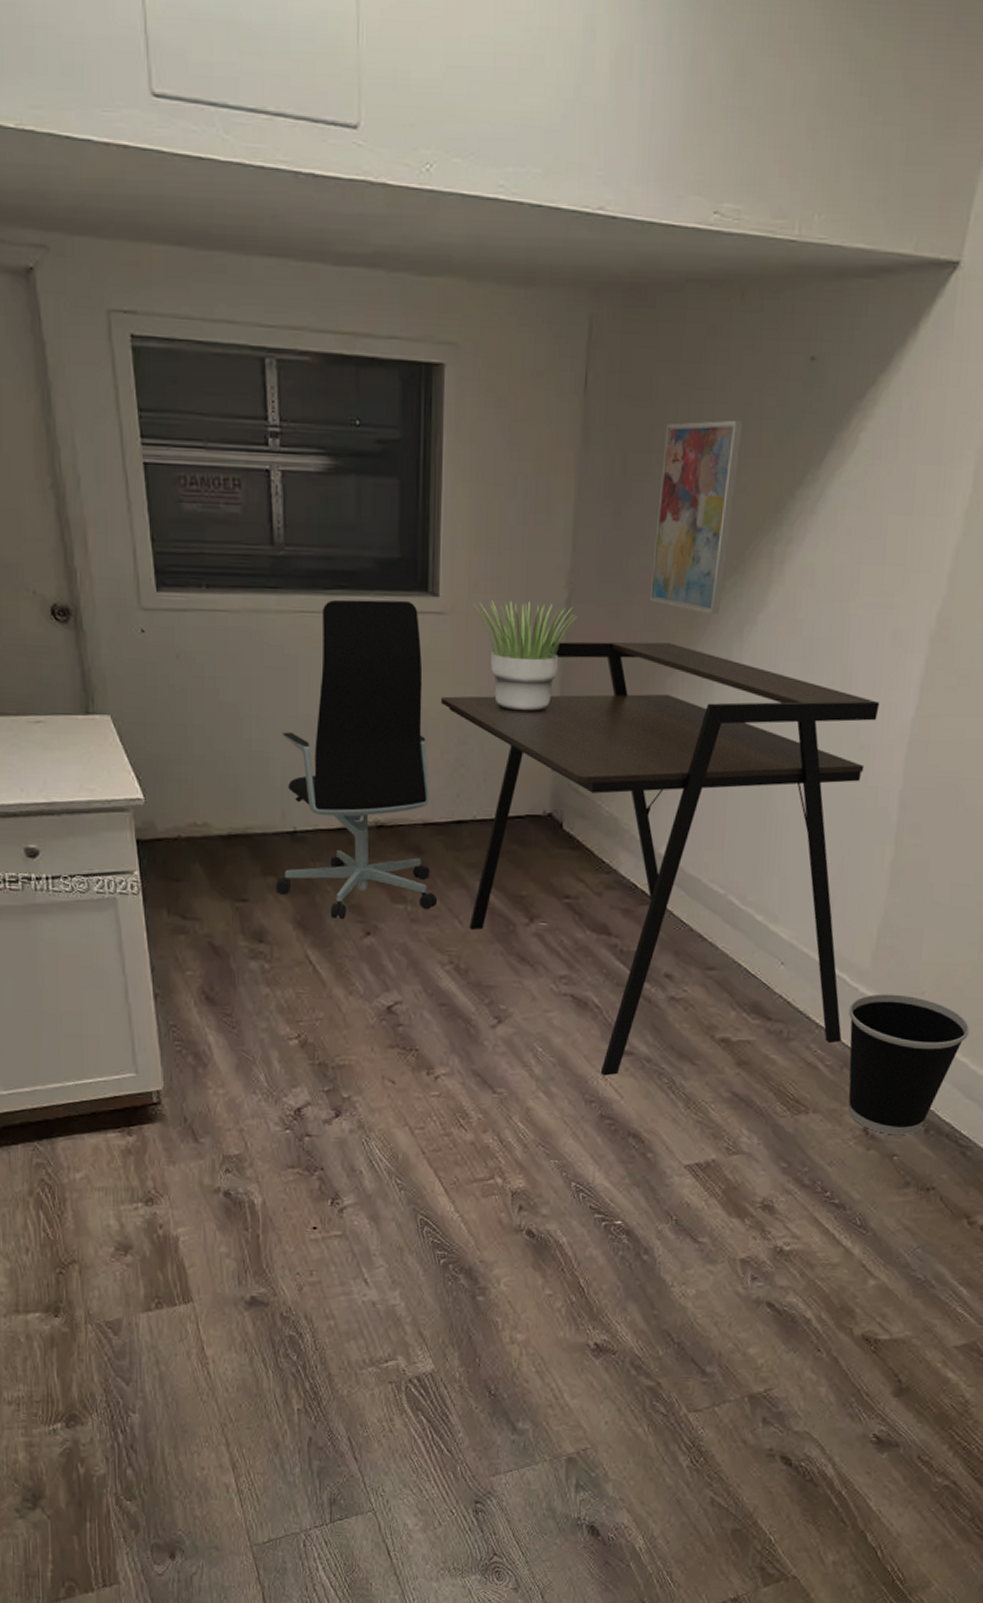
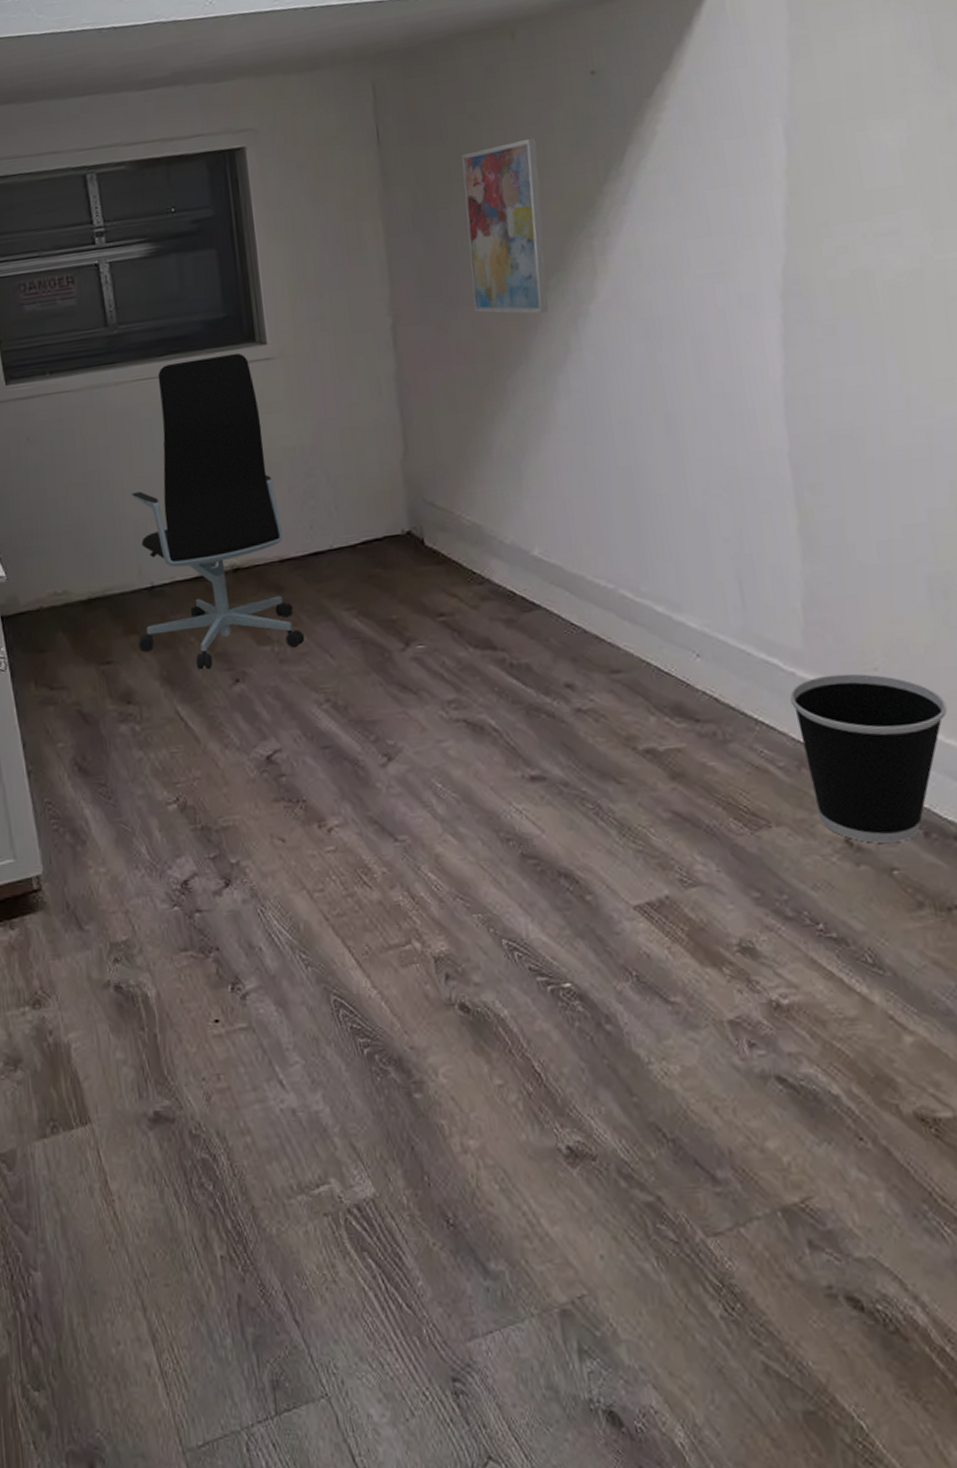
desk: present [441,641,880,1076] -> none [281,346,790,808]
potted plant: present [473,600,578,712] -> none [301,330,406,437]

